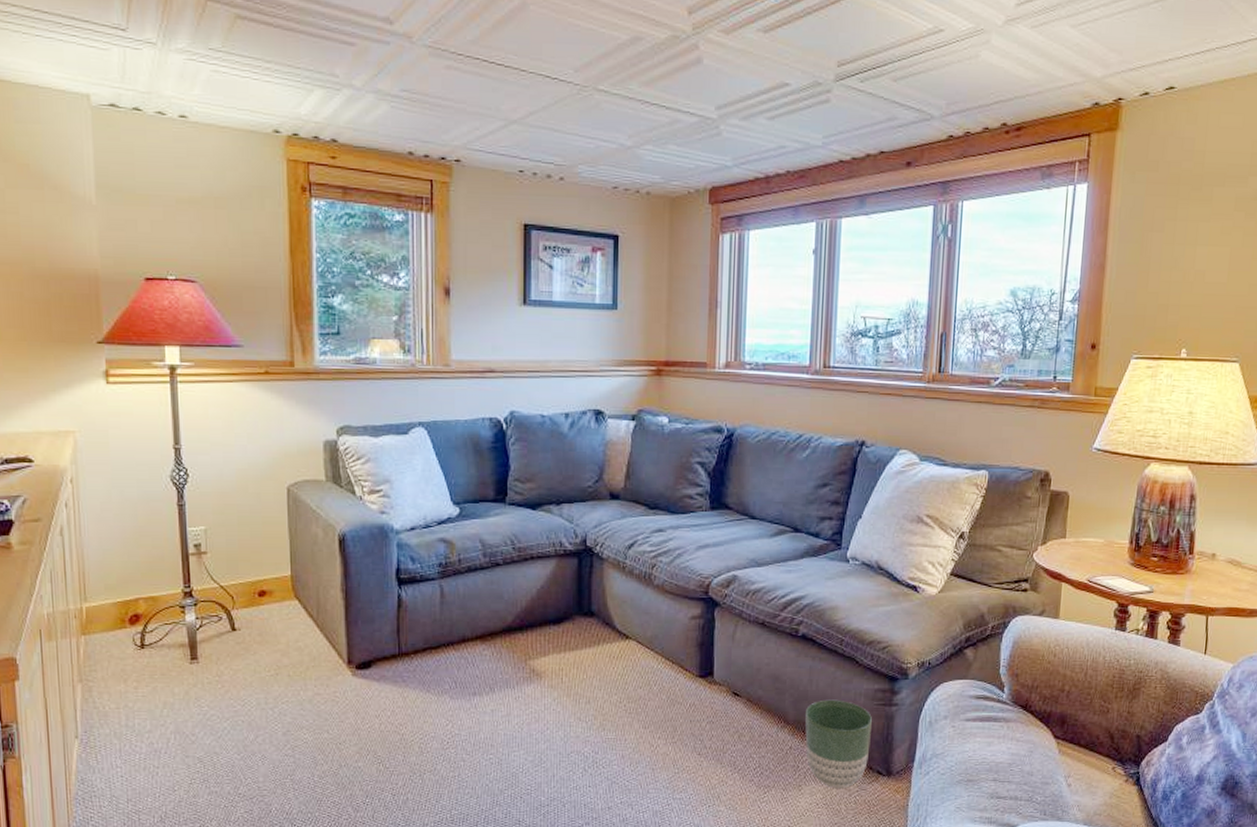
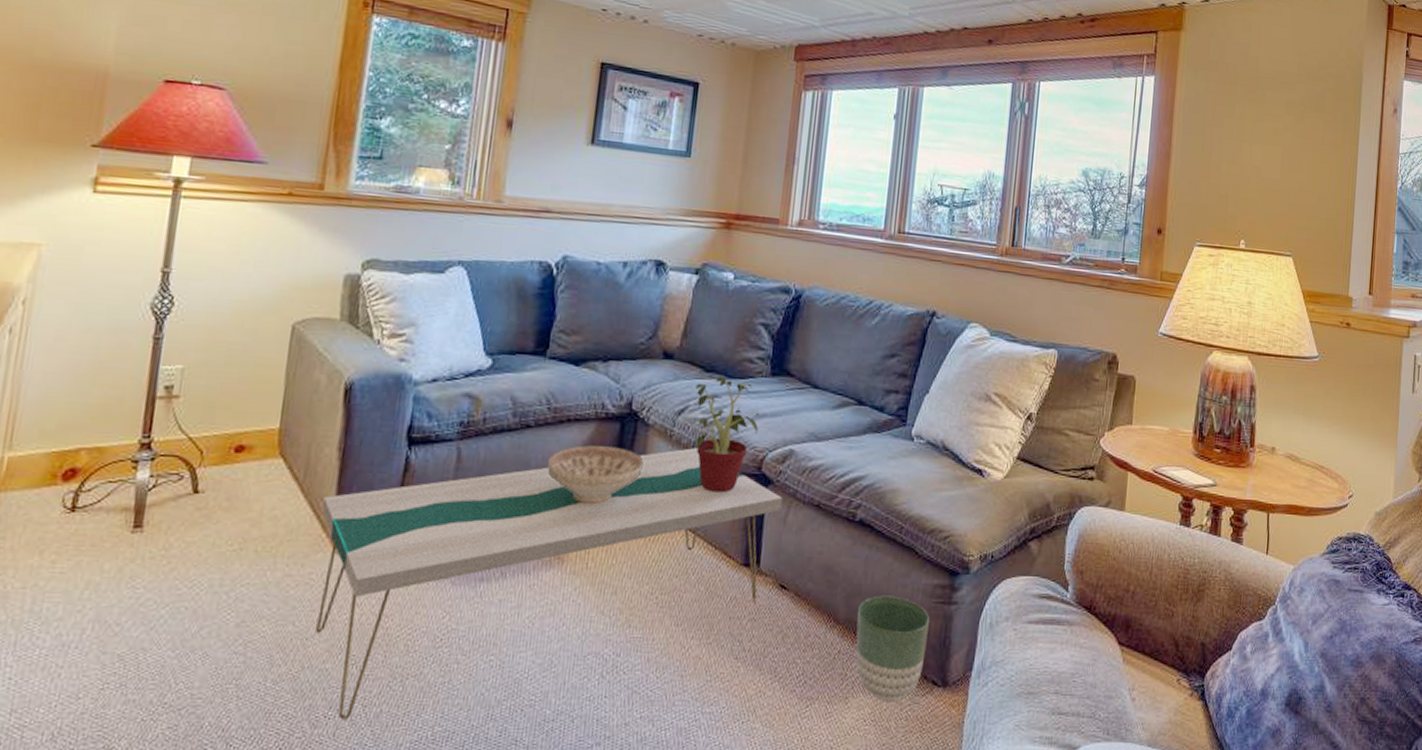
coffee table: none [335,577,730,805] -> present [316,448,783,720]
decorative bowl: none [519,579,602,628] -> present [547,445,644,504]
potted plant: none [642,512,704,615] -> present [695,376,761,493]

